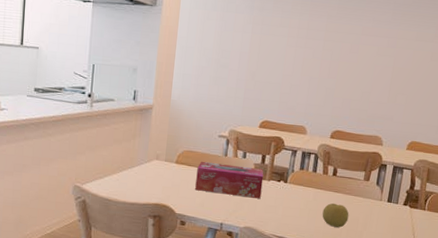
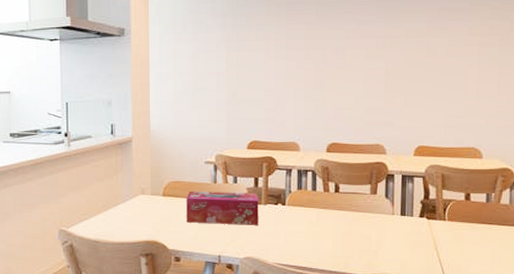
fruit: present [322,203,349,228] -> none [329,222,359,249]

